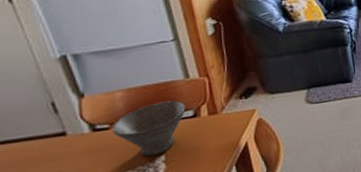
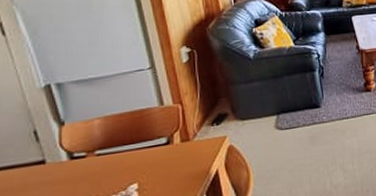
bowl: present [112,100,186,156] -> none [89,127,159,185]

